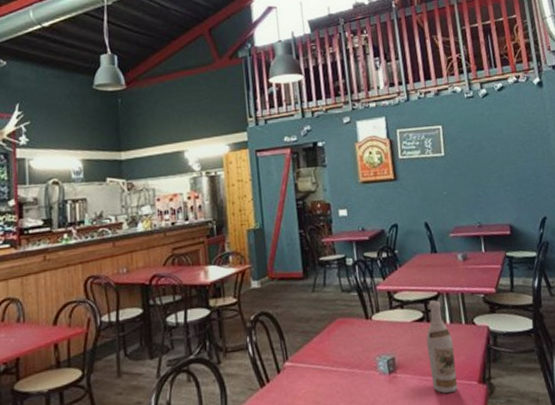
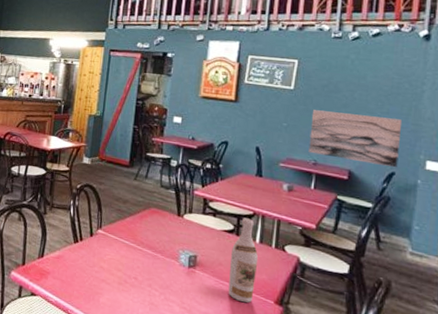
wall art: none [466,165,547,217] -> present [308,110,403,168]

